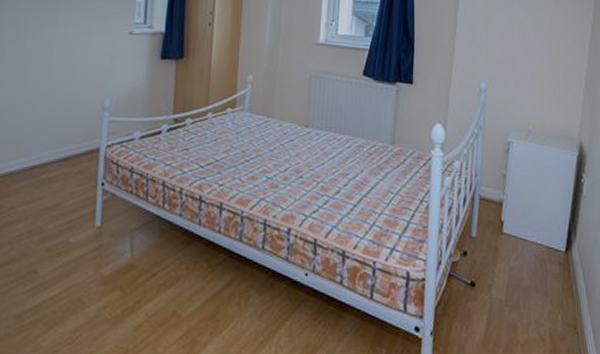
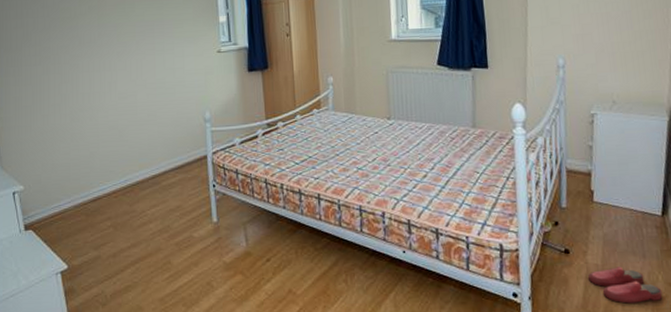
slippers: none [492,303,561,343] -> present [588,266,663,304]

